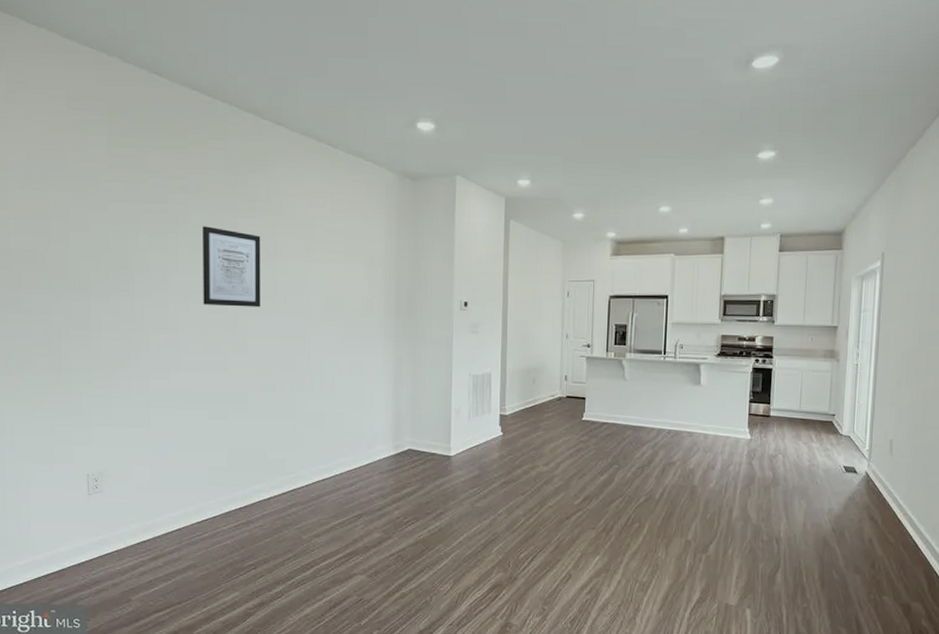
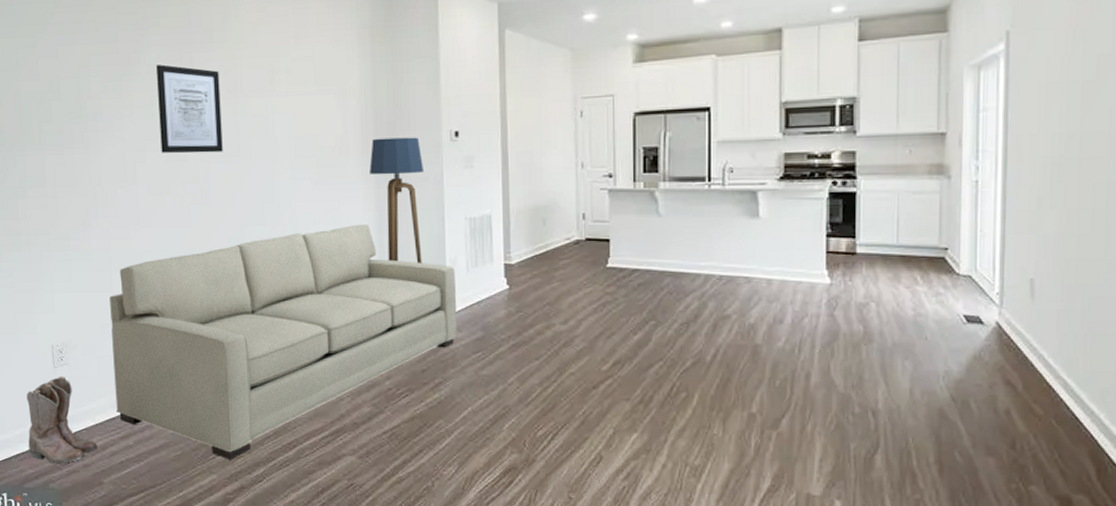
boots: none [59,502,128,584] -> present [26,376,98,464]
sofa: none [147,376,459,578] -> present [110,223,458,460]
floor lamp: none [390,304,436,411] -> present [369,137,423,263]

